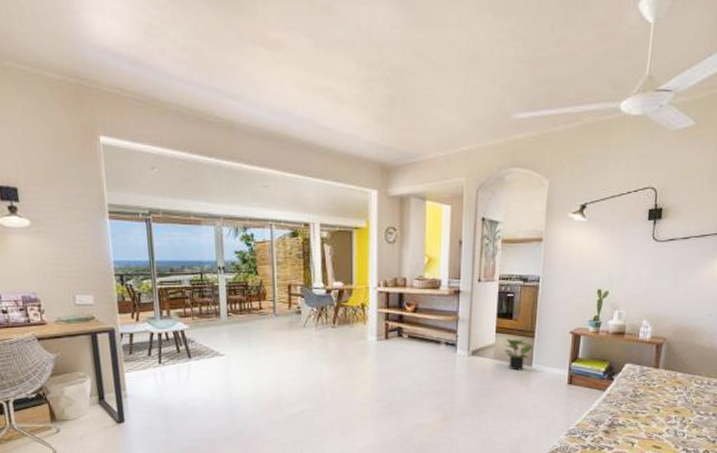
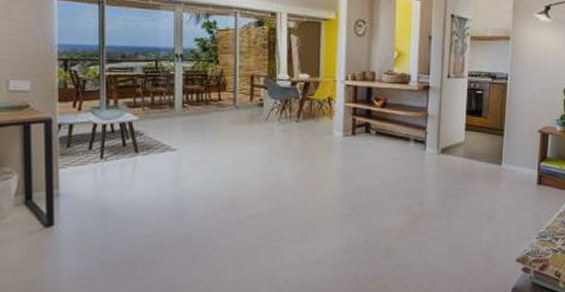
potted plant: present [503,339,532,371] -> none [473,137,502,170]

